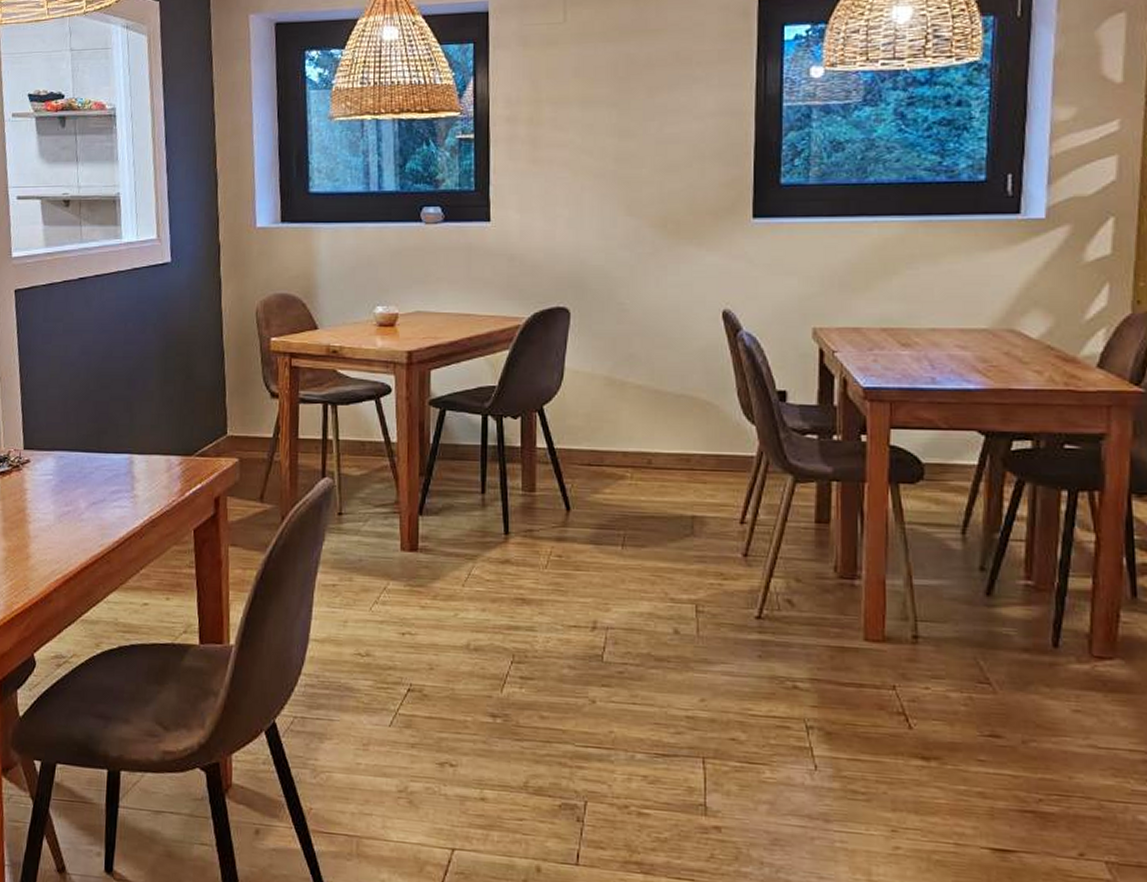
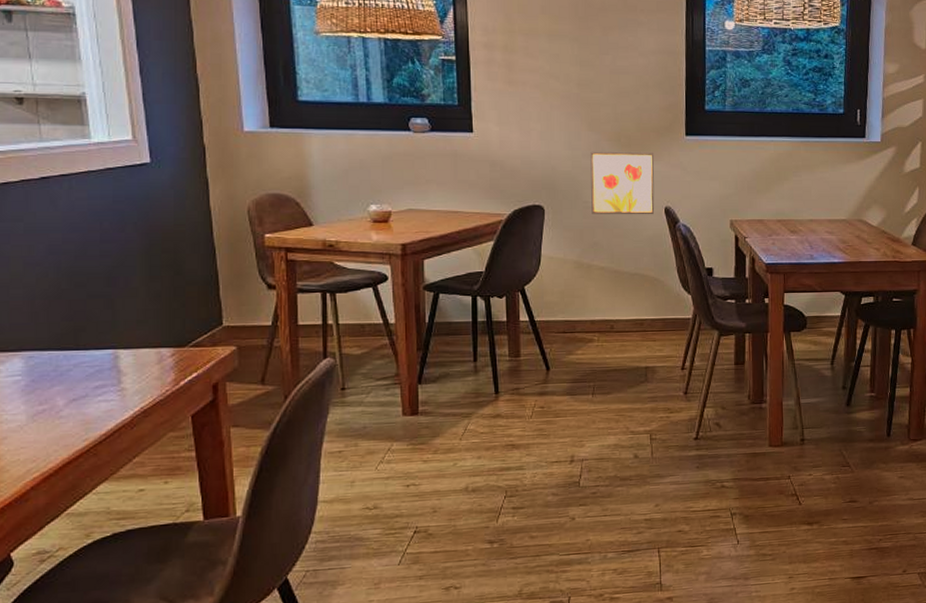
wall art: none [628,240,709,321] -> present [590,151,655,215]

